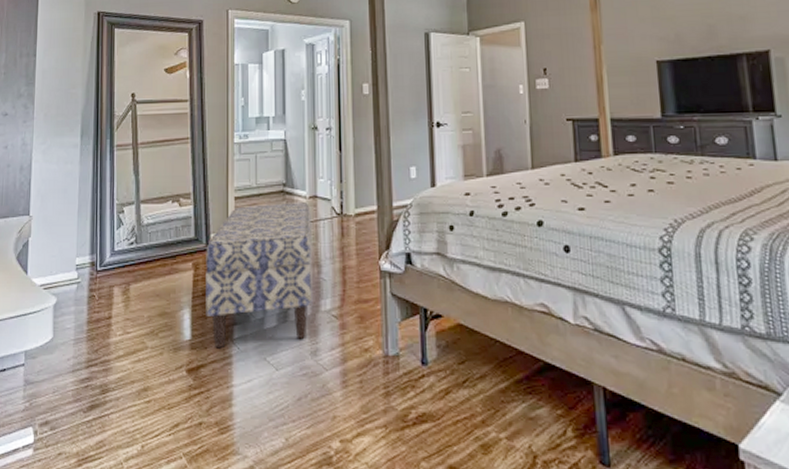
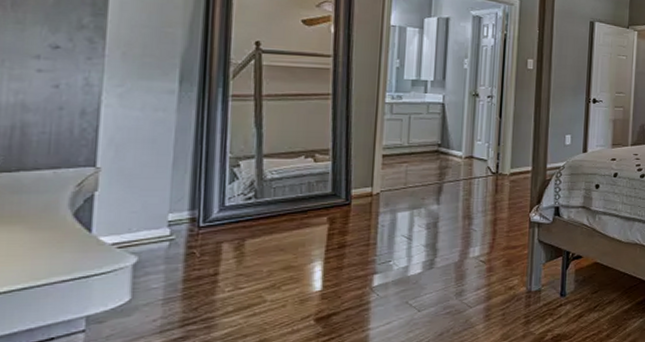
bench: present [206,202,313,349] -> none [341,162,466,297]

